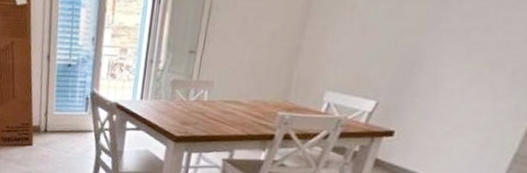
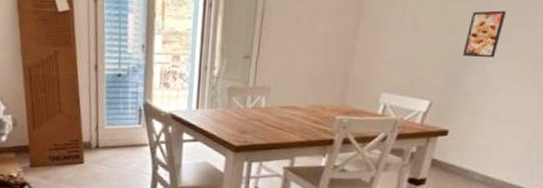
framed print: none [414,12,464,61] -> present [463,10,507,58]

